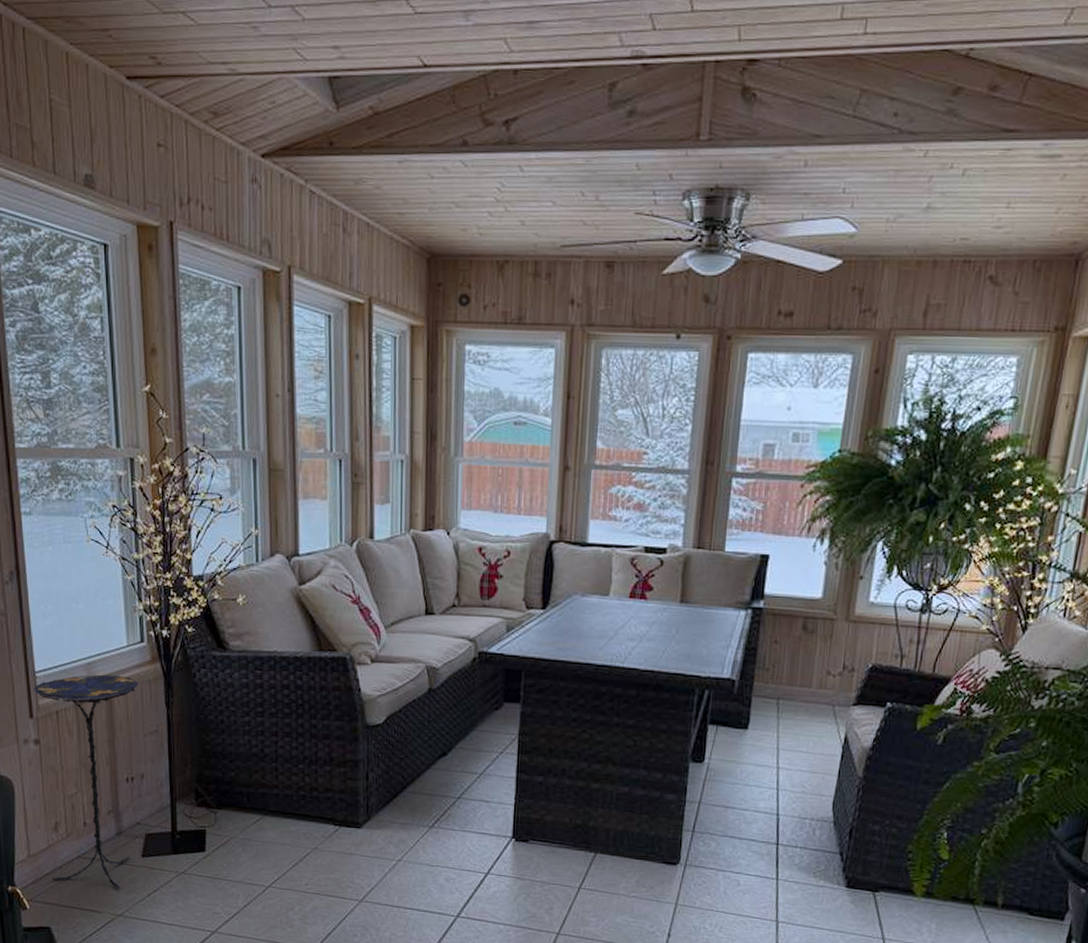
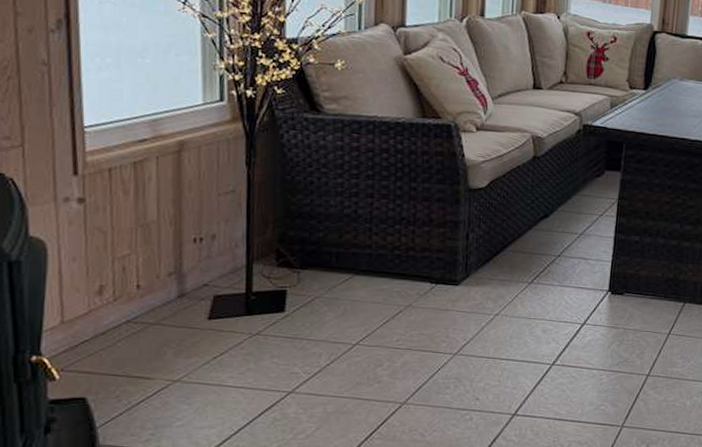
side table: present [34,674,139,888] -> none [81,131,216,353]

